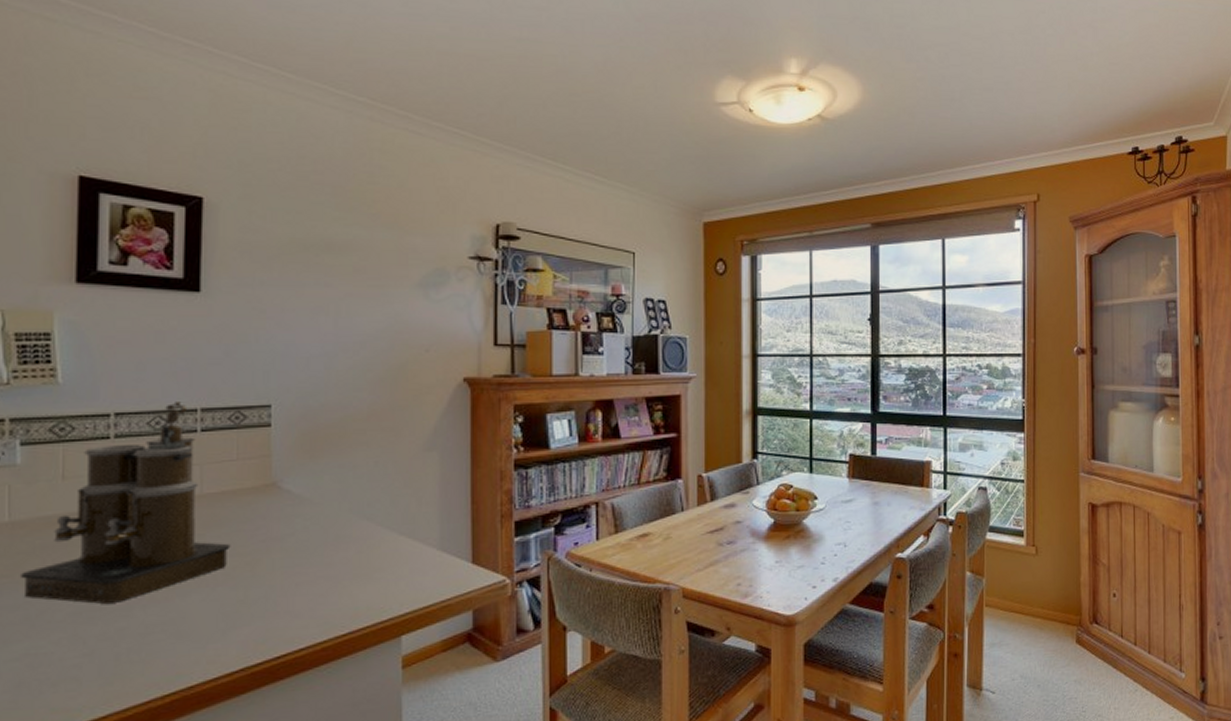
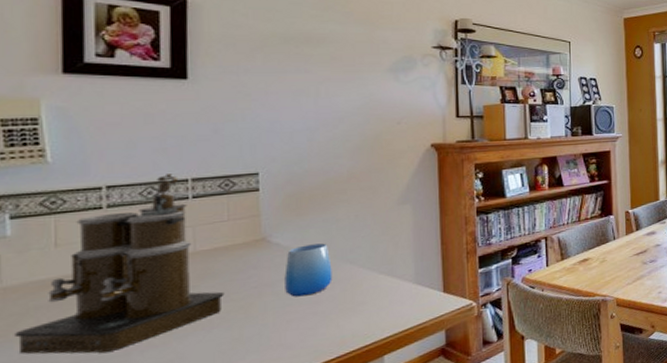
cup: none [295,493,347,556] -> present [284,243,333,297]

